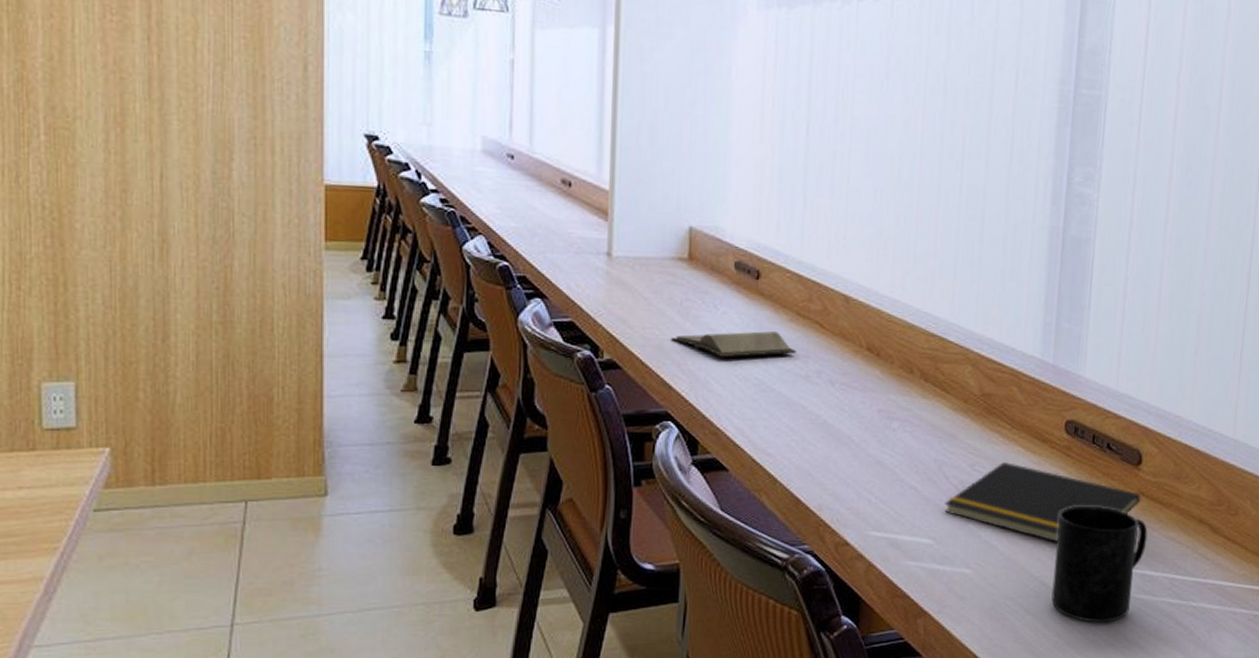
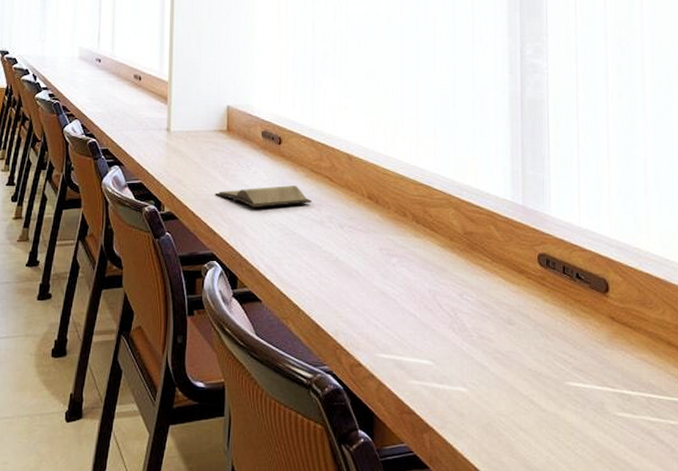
notepad: present [944,462,1142,543] -> none [440,291,612,364]
mug: present [1051,506,1148,622] -> none [539,330,622,439]

